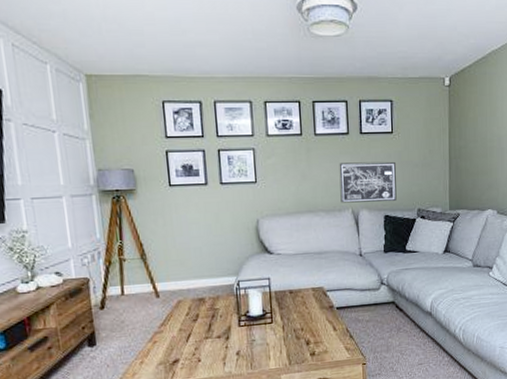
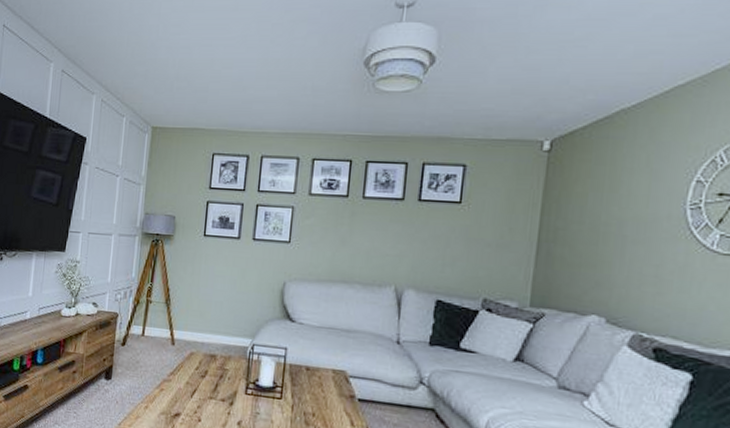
wall art: present [339,161,397,203] -> none [382,232,461,286]

